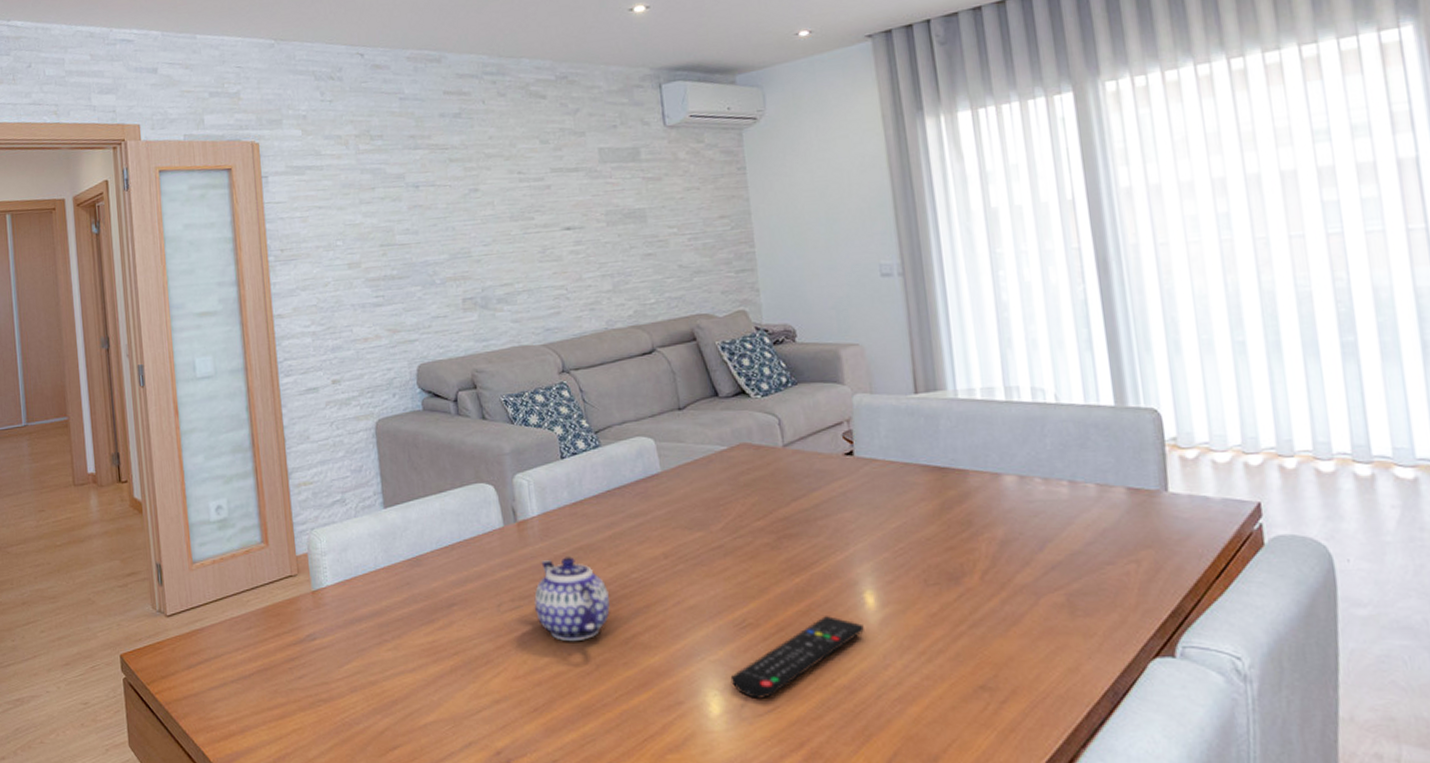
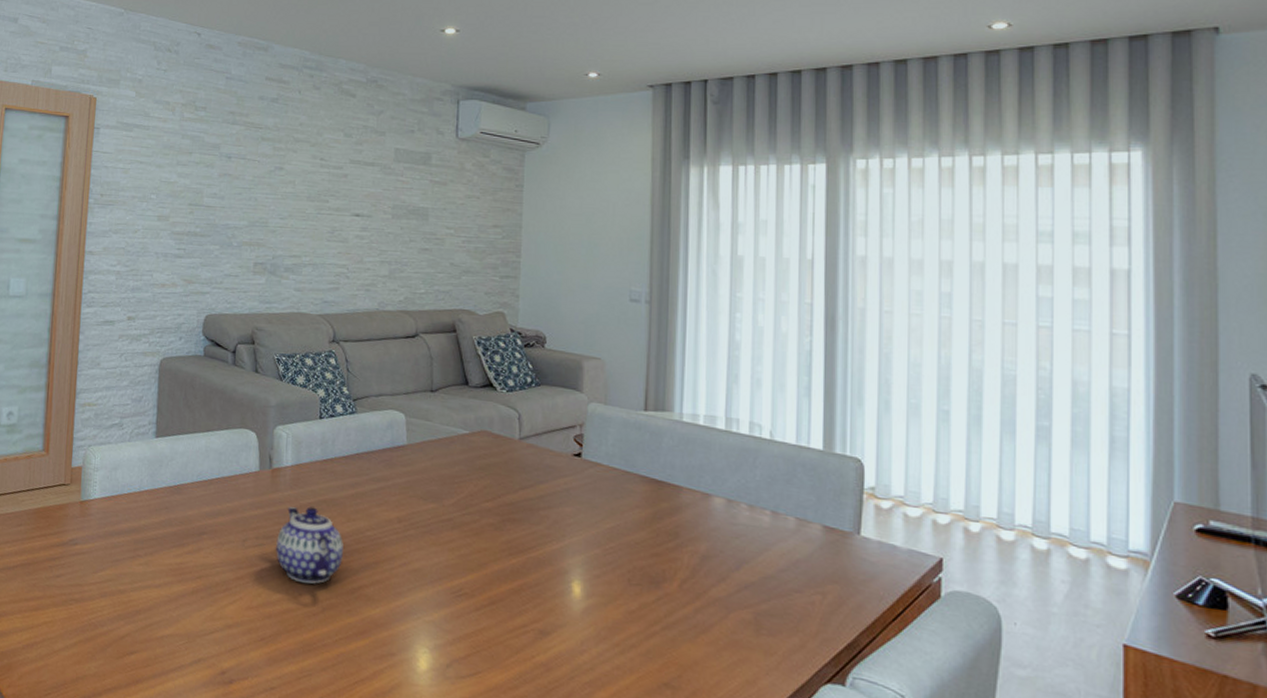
remote control: present [730,616,864,699] -> none [440,597,567,663]

